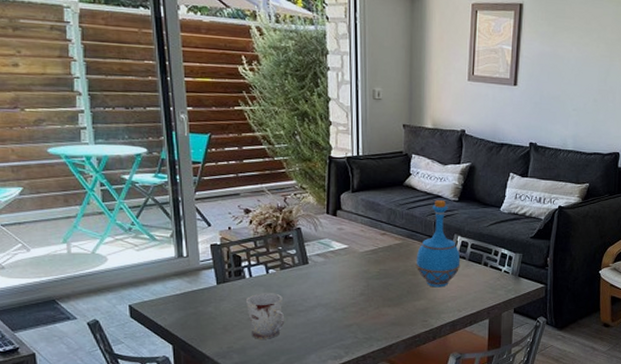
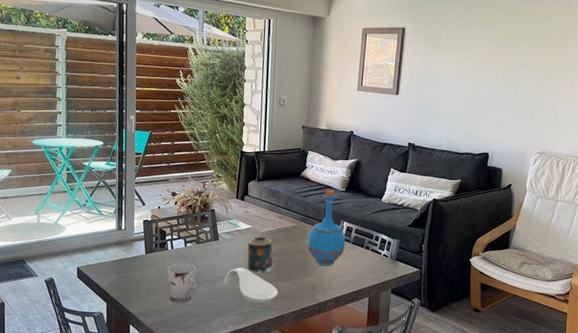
spoon rest: none [318,294,385,335] -> present [223,267,278,305]
candle: none [344,257,379,299] -> present [247,236,275,273]

